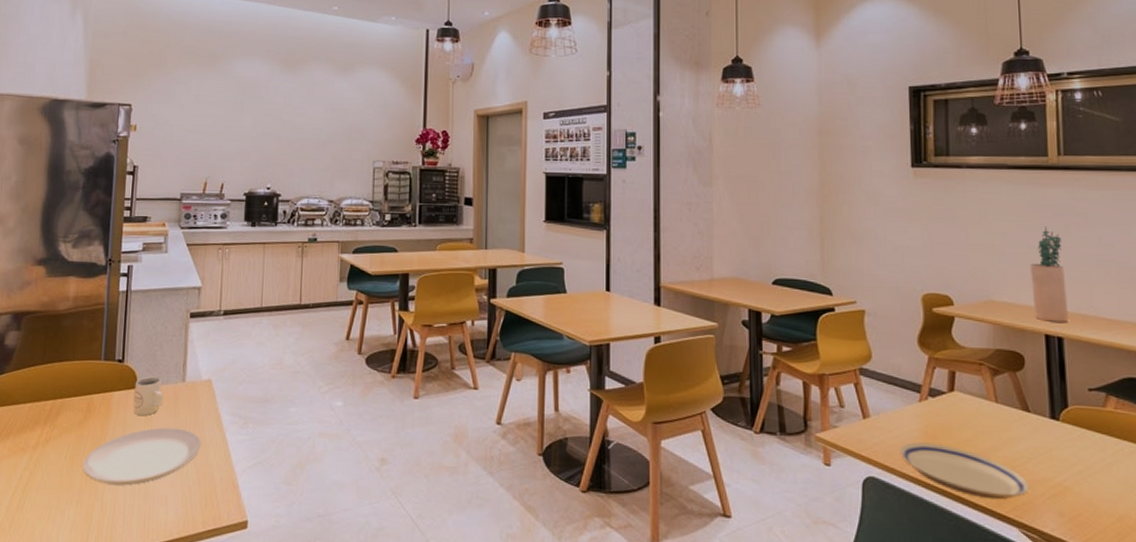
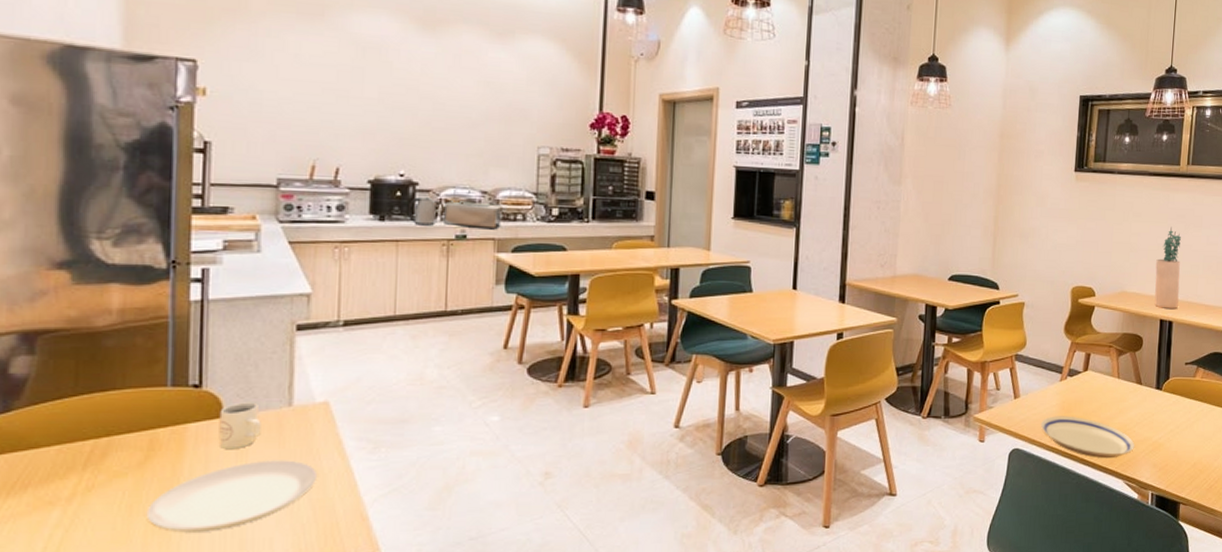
kettle: none [272,205,294,232] -> present [407,196,436,227]
toaster: none [299,209,345,234] -> present [444,200,502,230]

